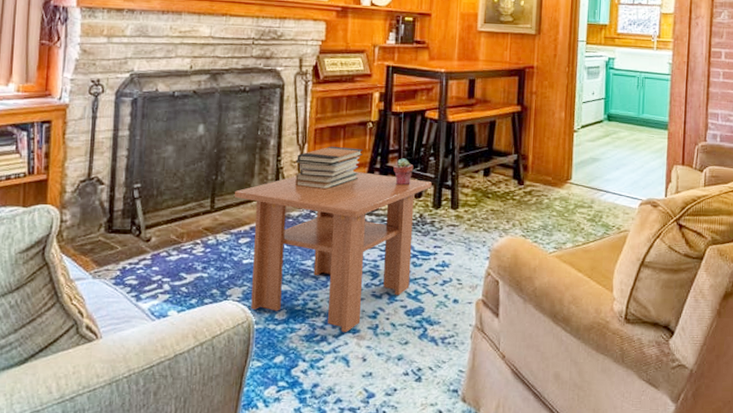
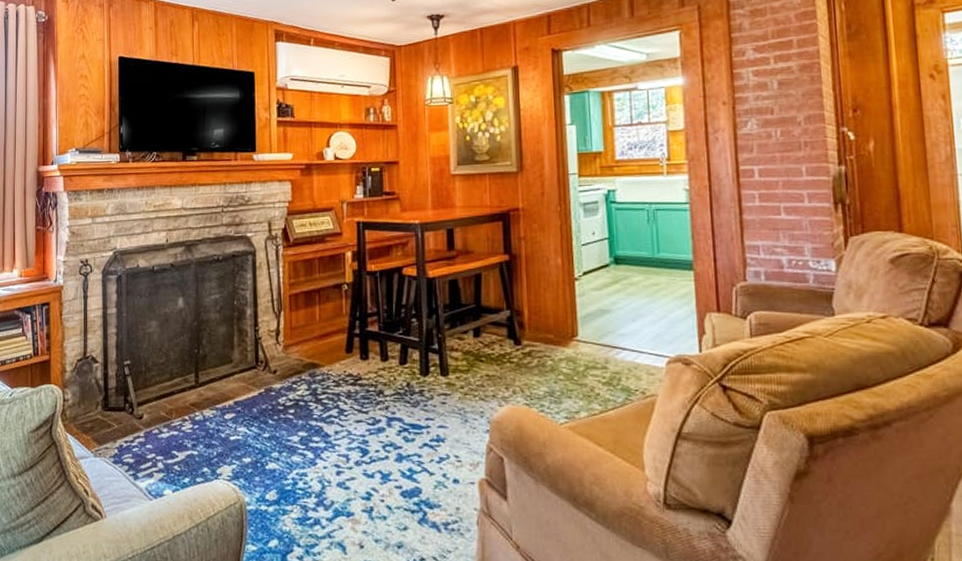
coffee table: present [235,172,432,333] -> none [217,339,417,516]
book stack: present [295,146,363,190] -> none [273,312,340,360]
potted succulent: present [393,158,414,186] -> none [373,321,396,351]

